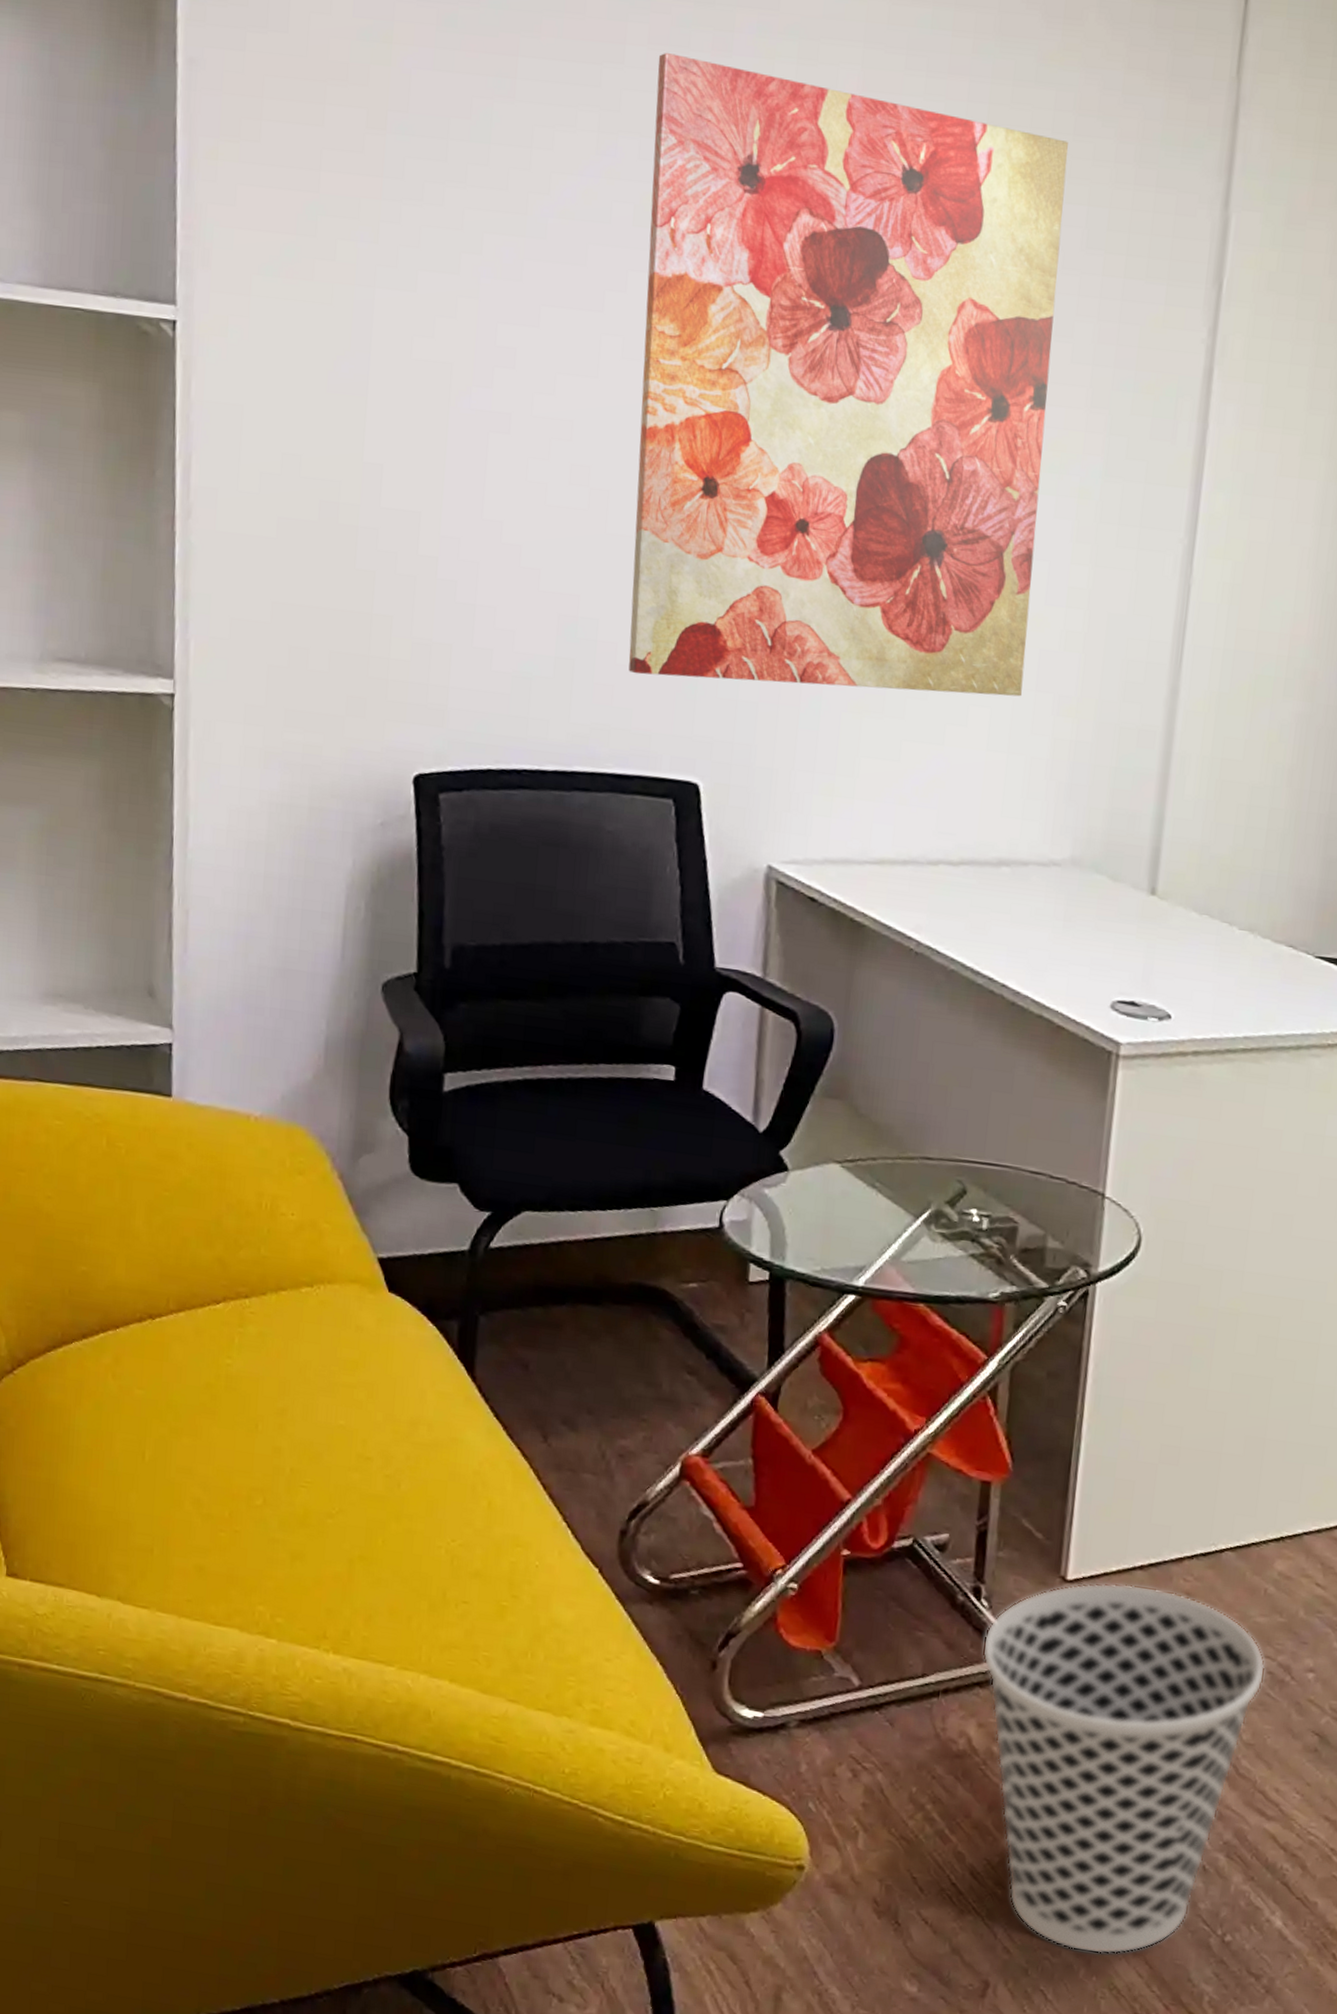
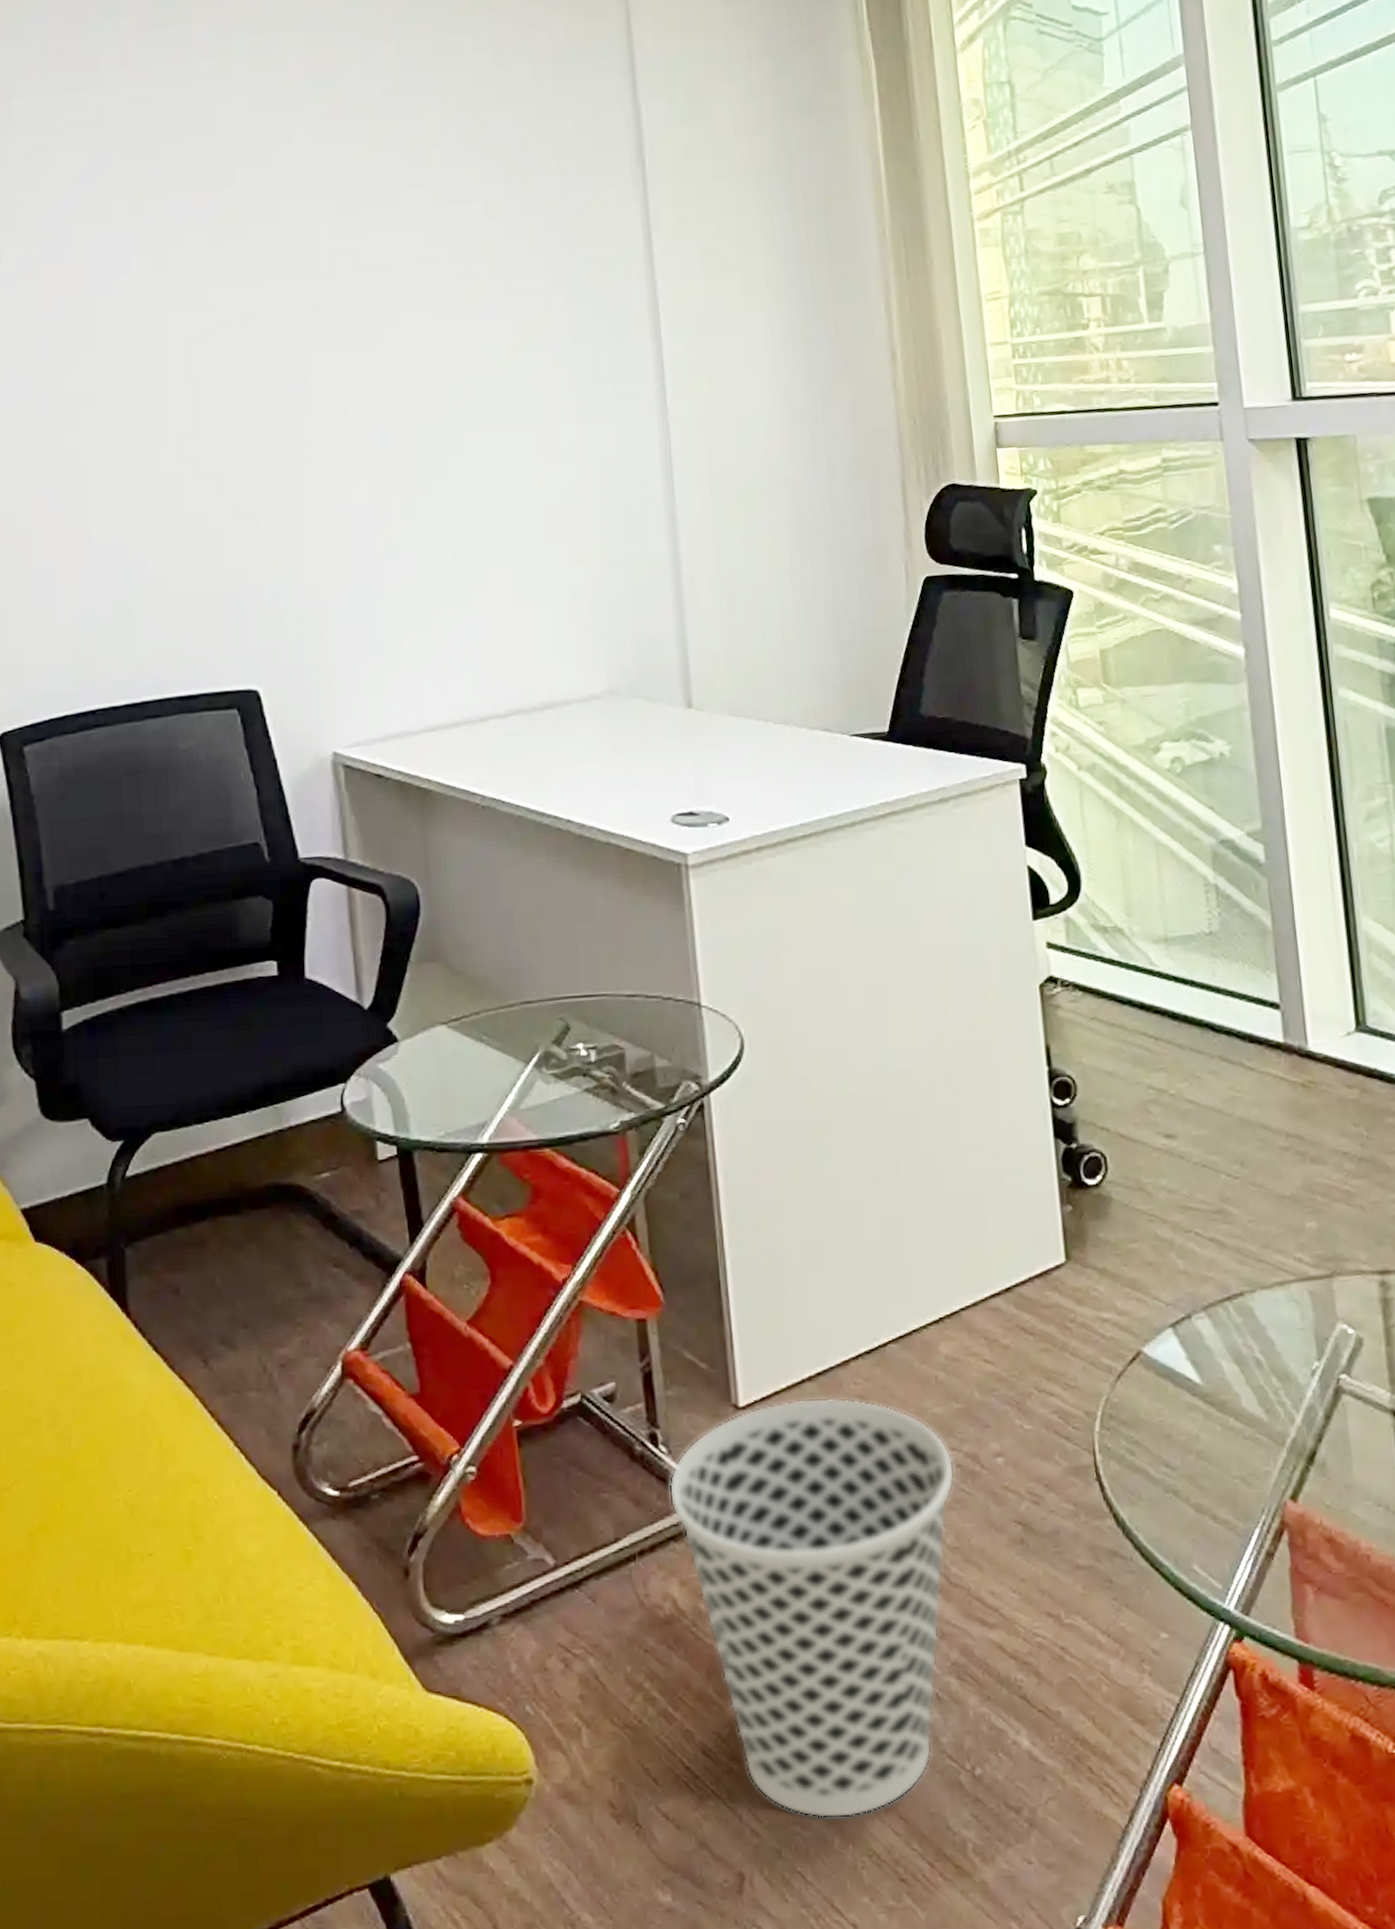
wall art: present [628,52,1068,697] -> none [131,69,536,602]

